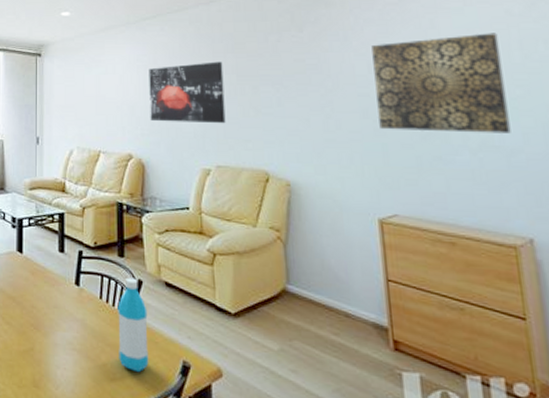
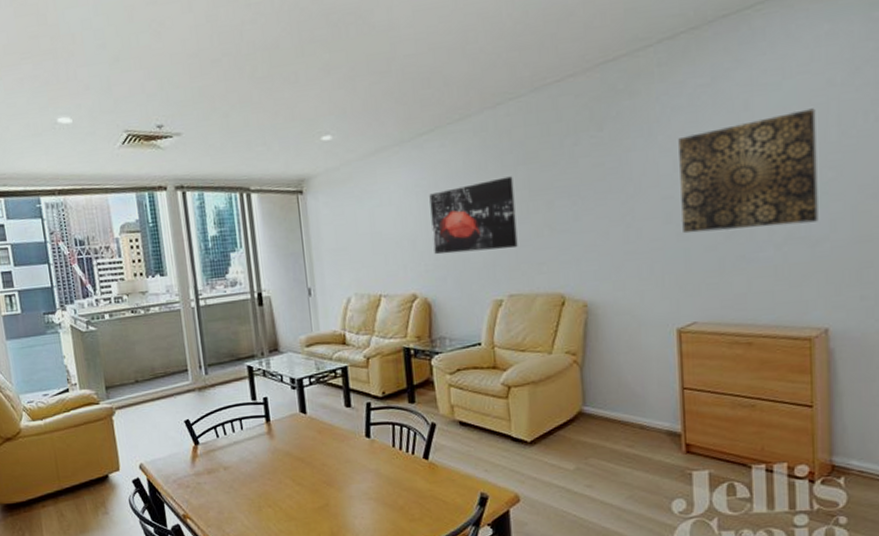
water bottle: present [118,277,149,373] -> none [412,422,447,510]

